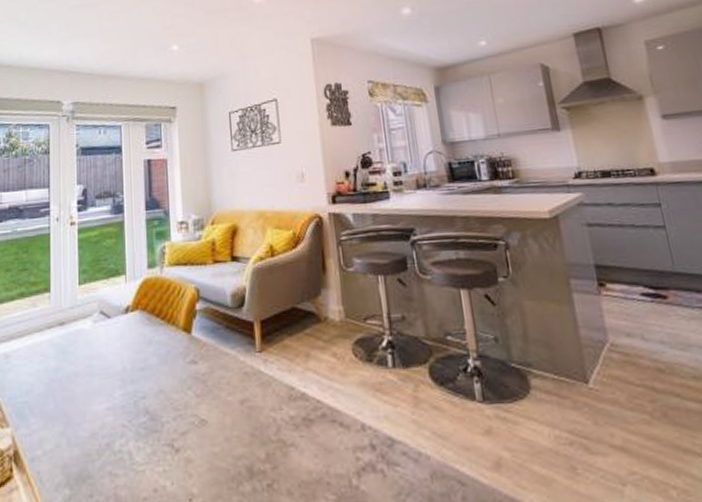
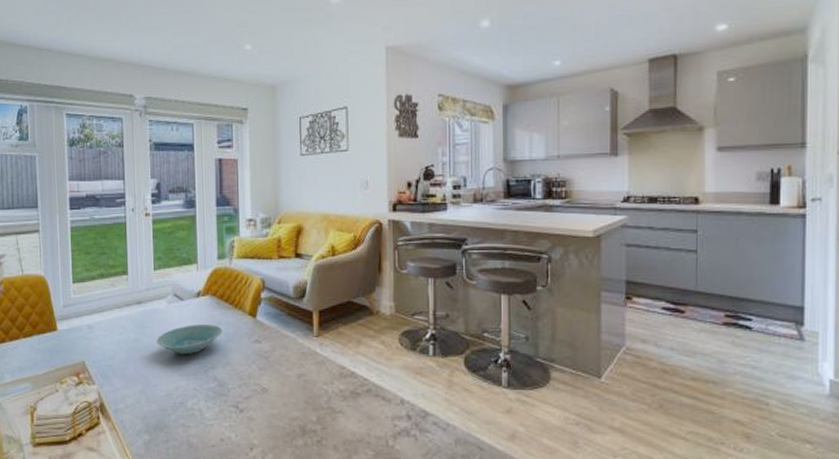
bowl: none [80,345,154,383] -> present [156,325,223,354]

